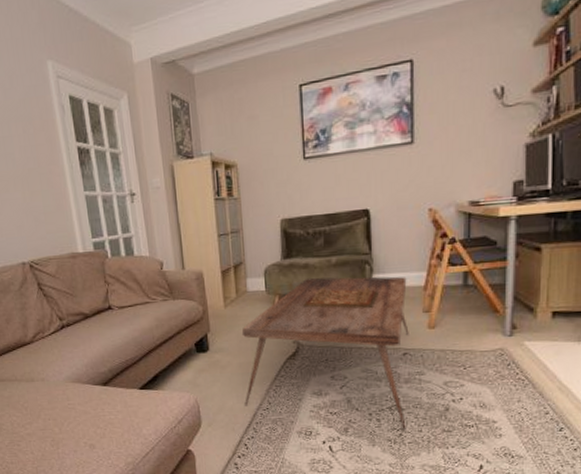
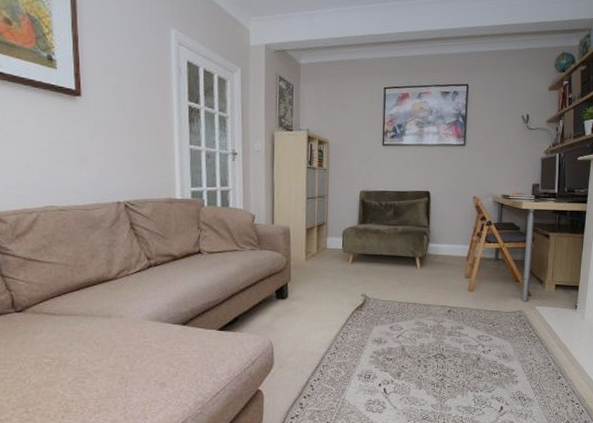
coffee table: present [242,276,409,429] -> none [315,241,455,375]

